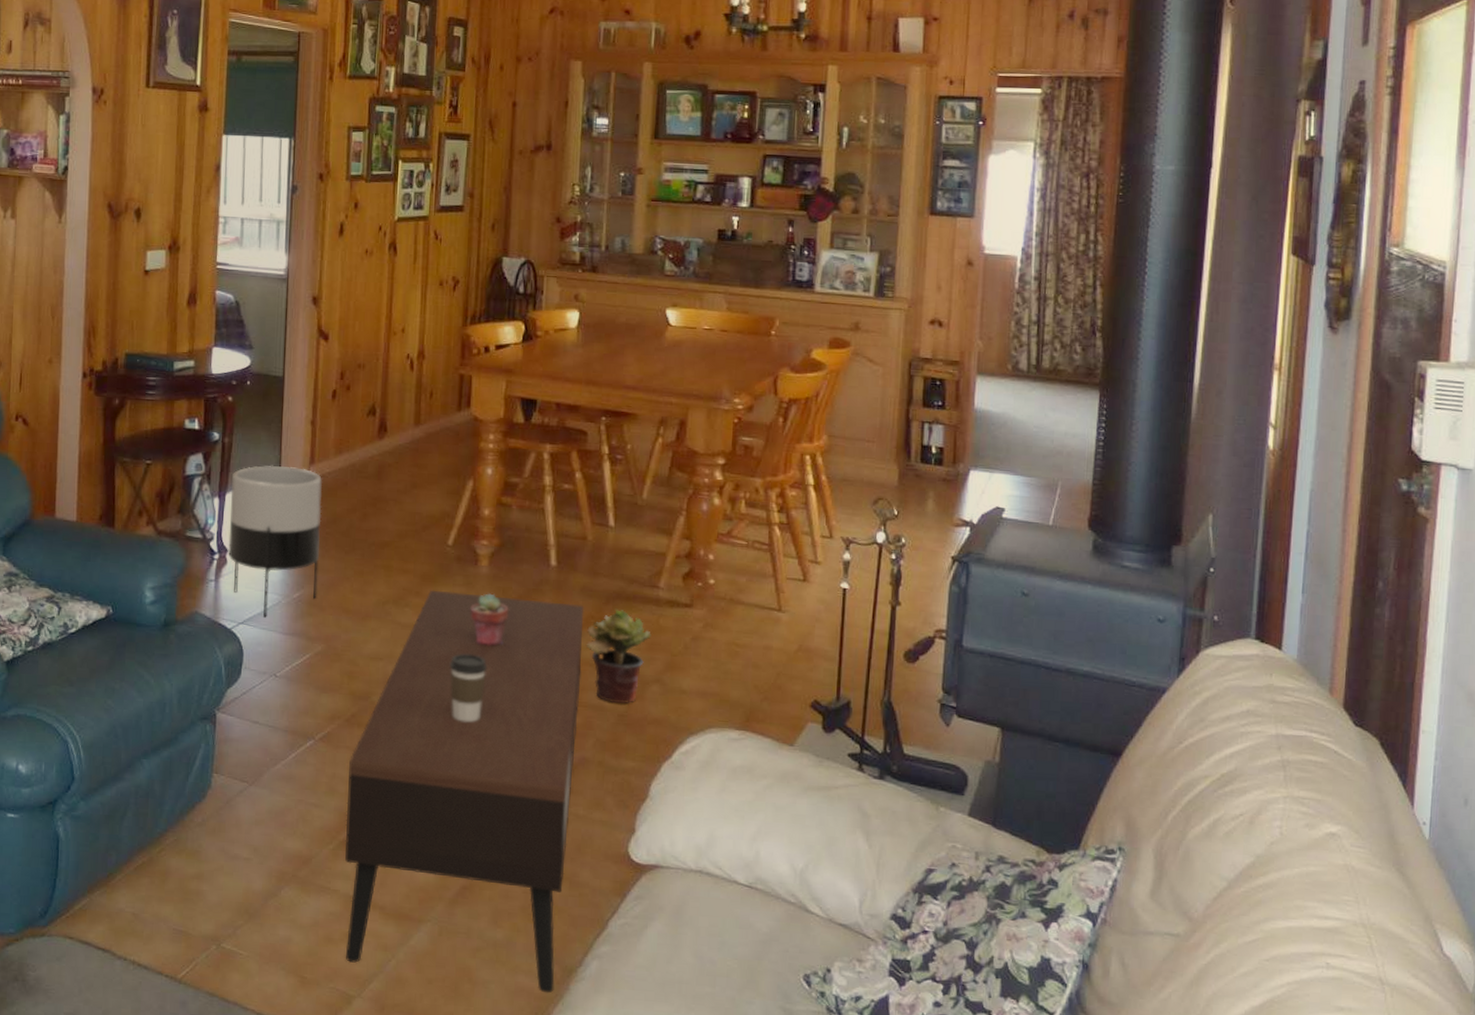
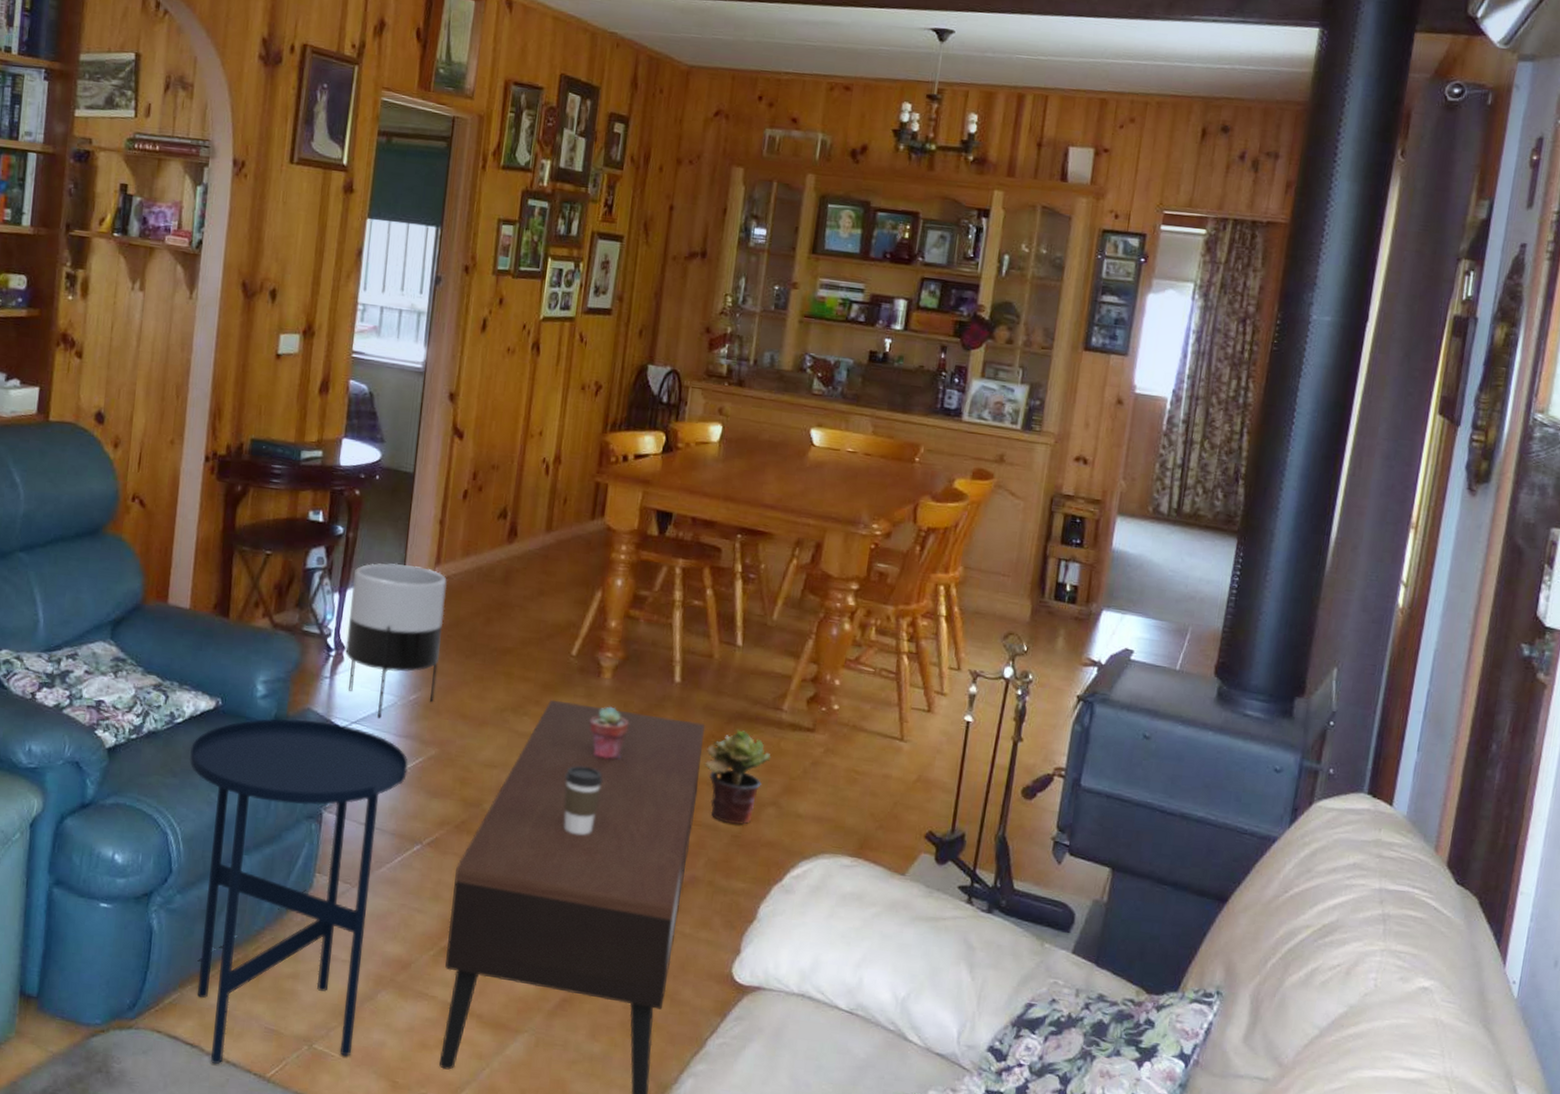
side table: none [84,622,296,967] -> present [189,718,408,1064]

